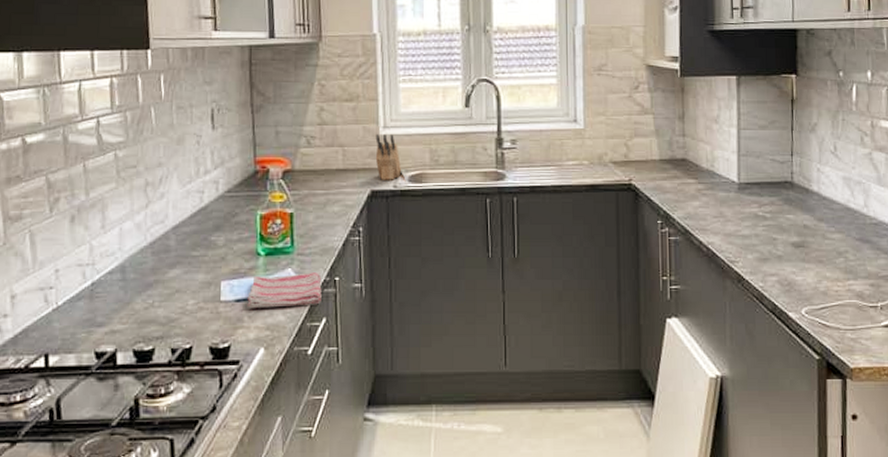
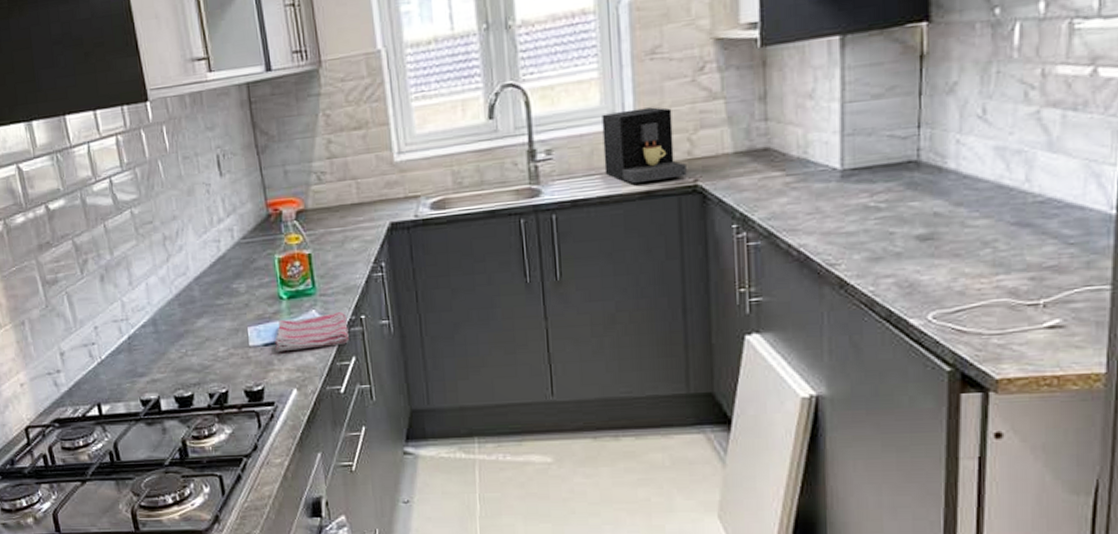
knife block: present [375,134,402,180] -> none [390,160,423,211]
coffee maker: none [558,114,623,178] -> present [602,107,687,184]

